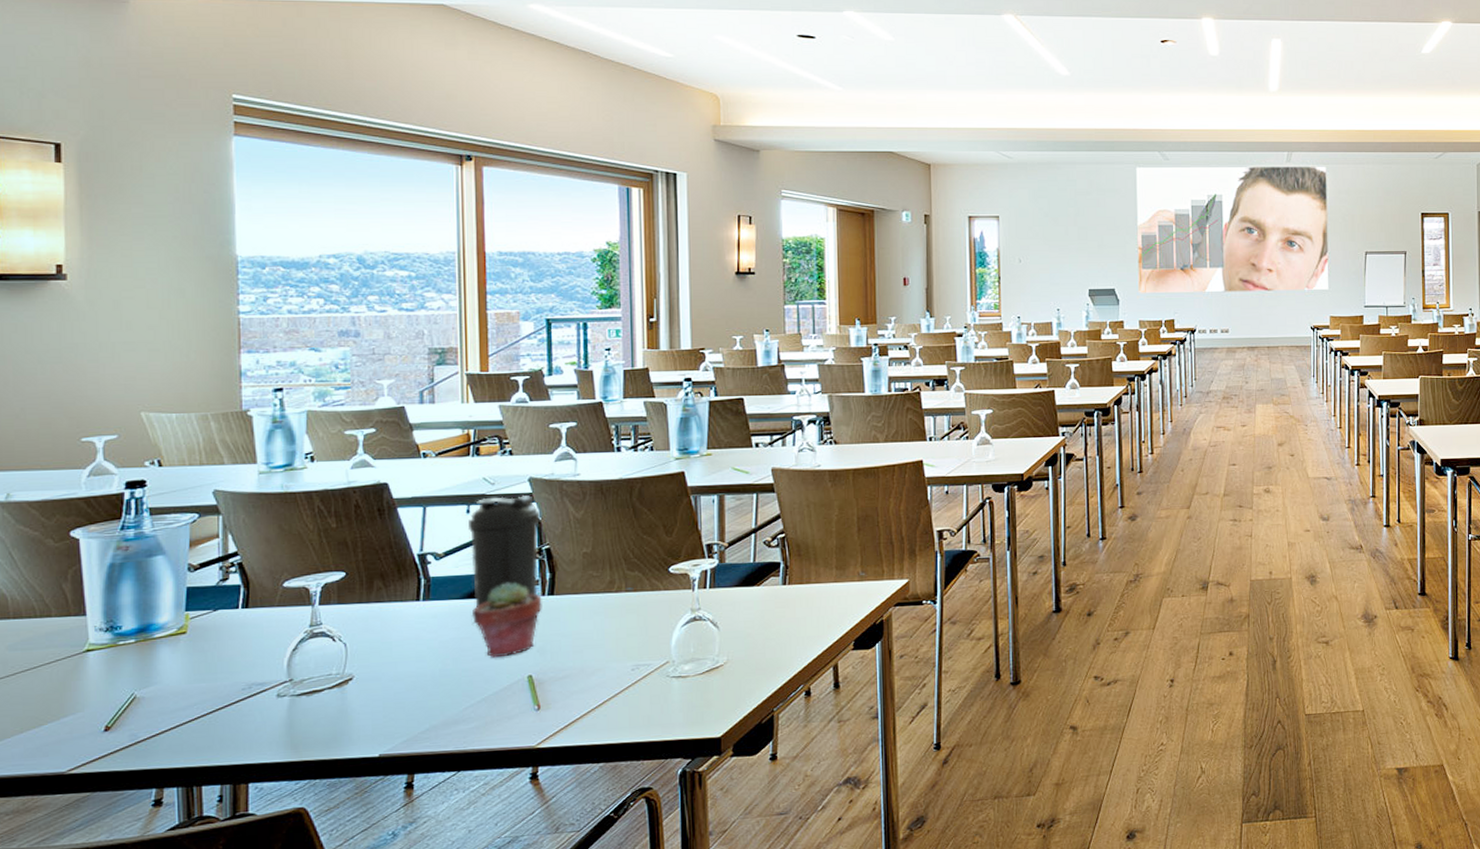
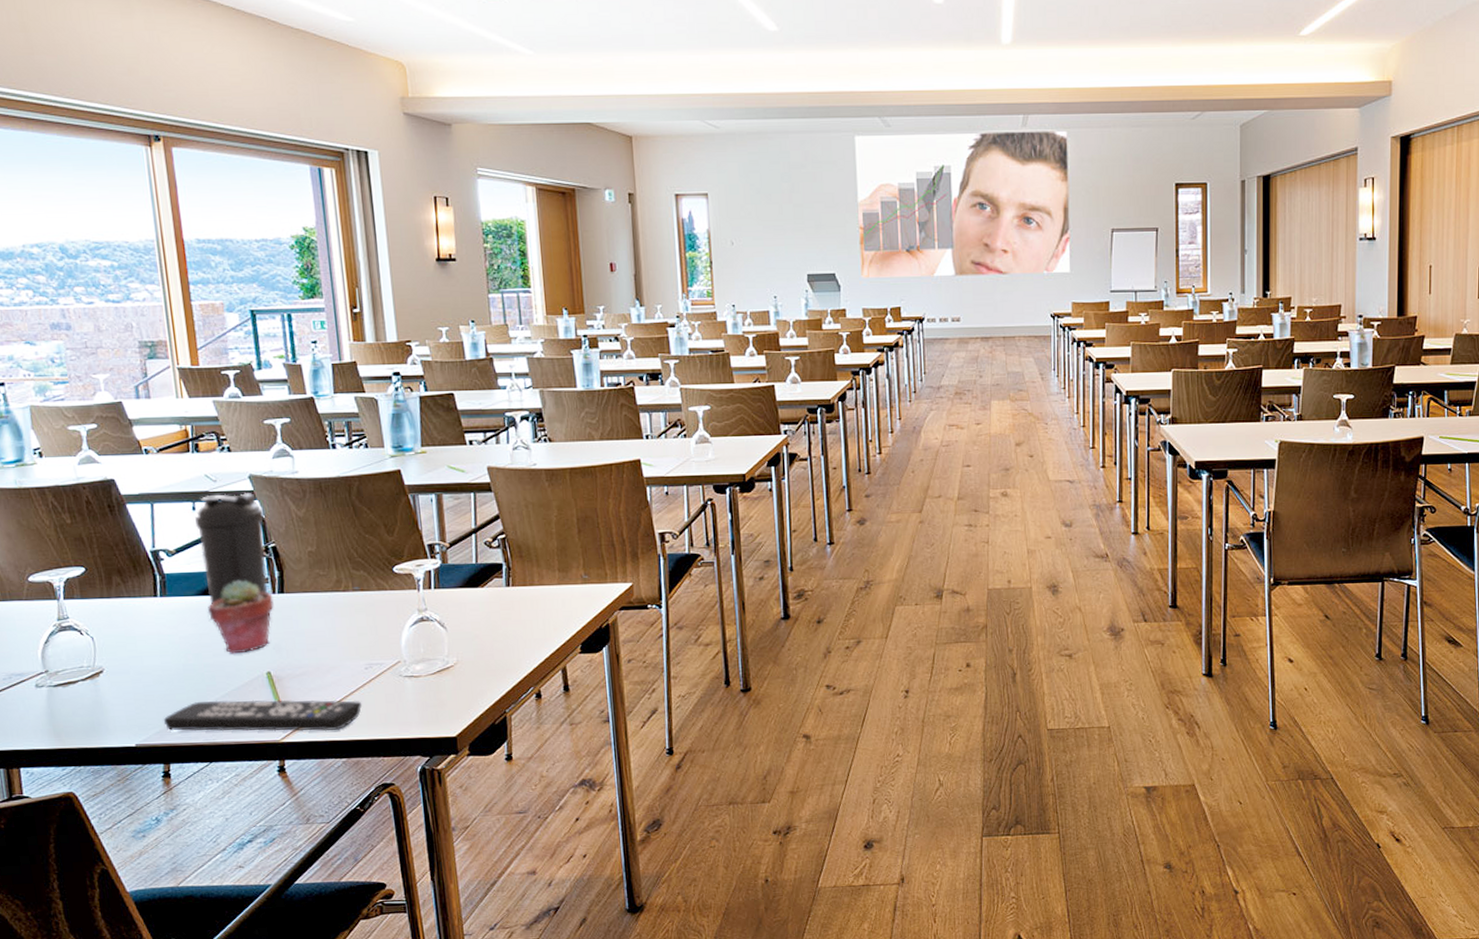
remote control: none [412,702,626,740] -> present [163,700,363,732]

